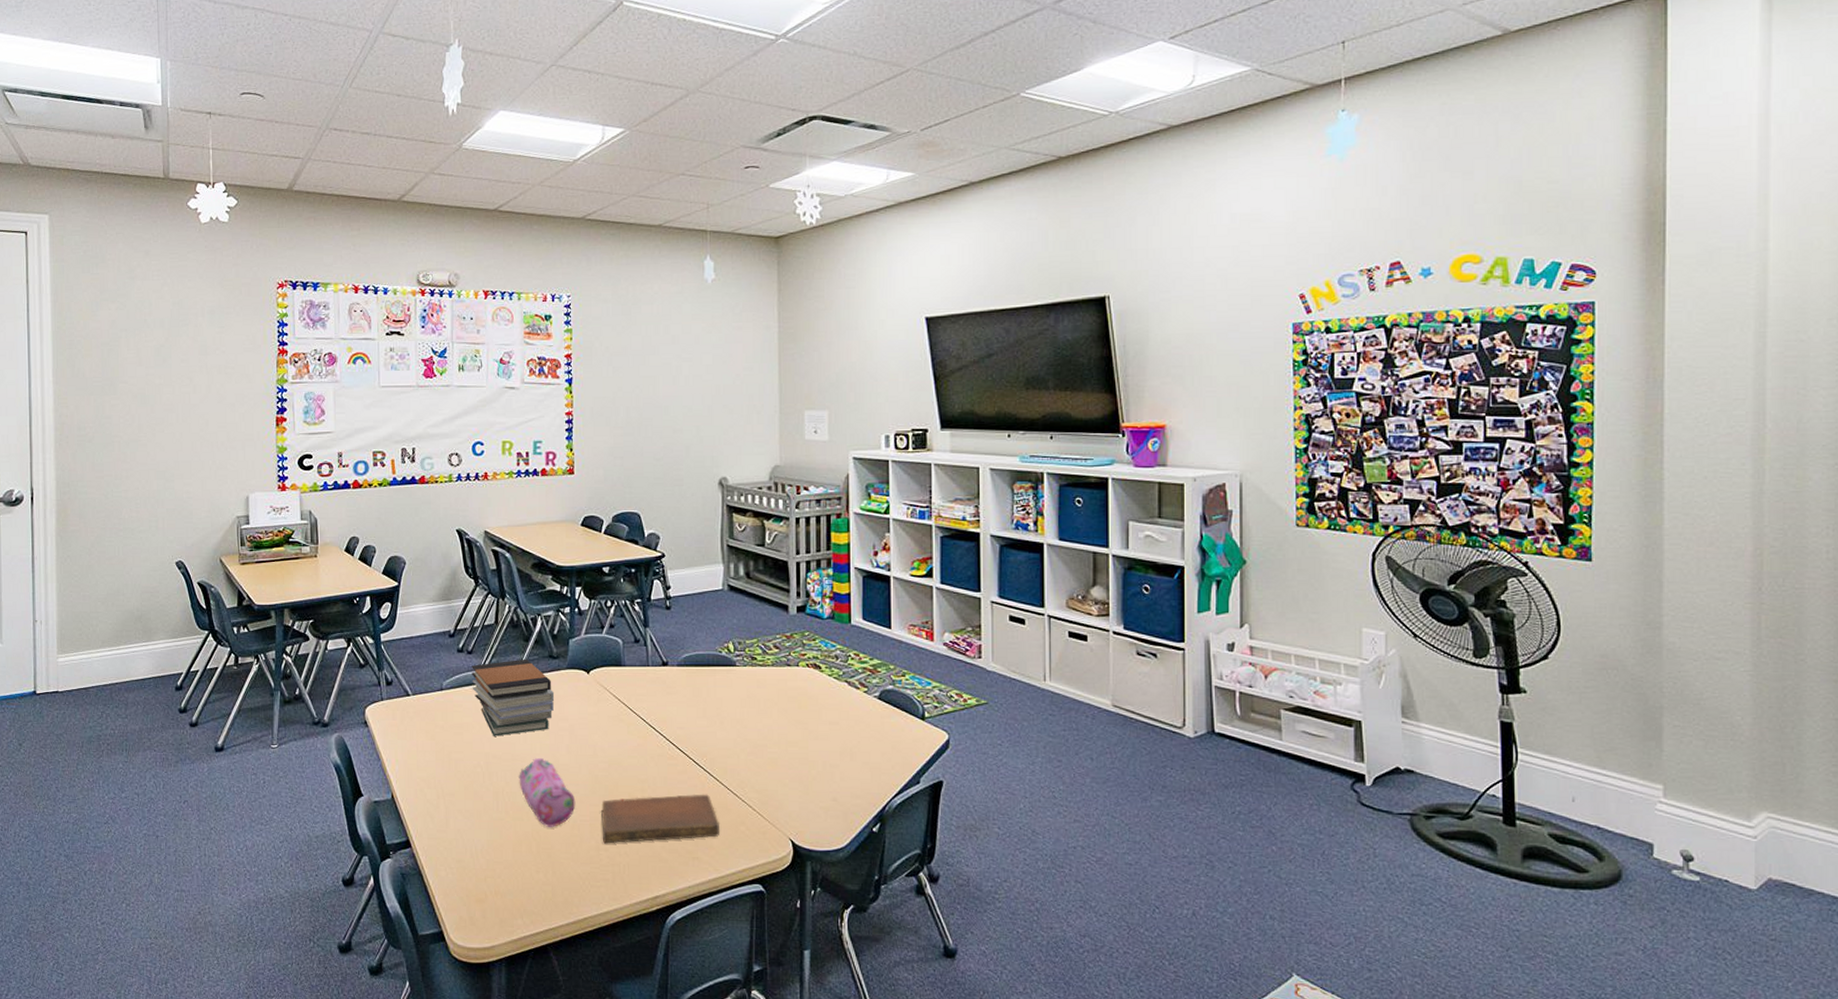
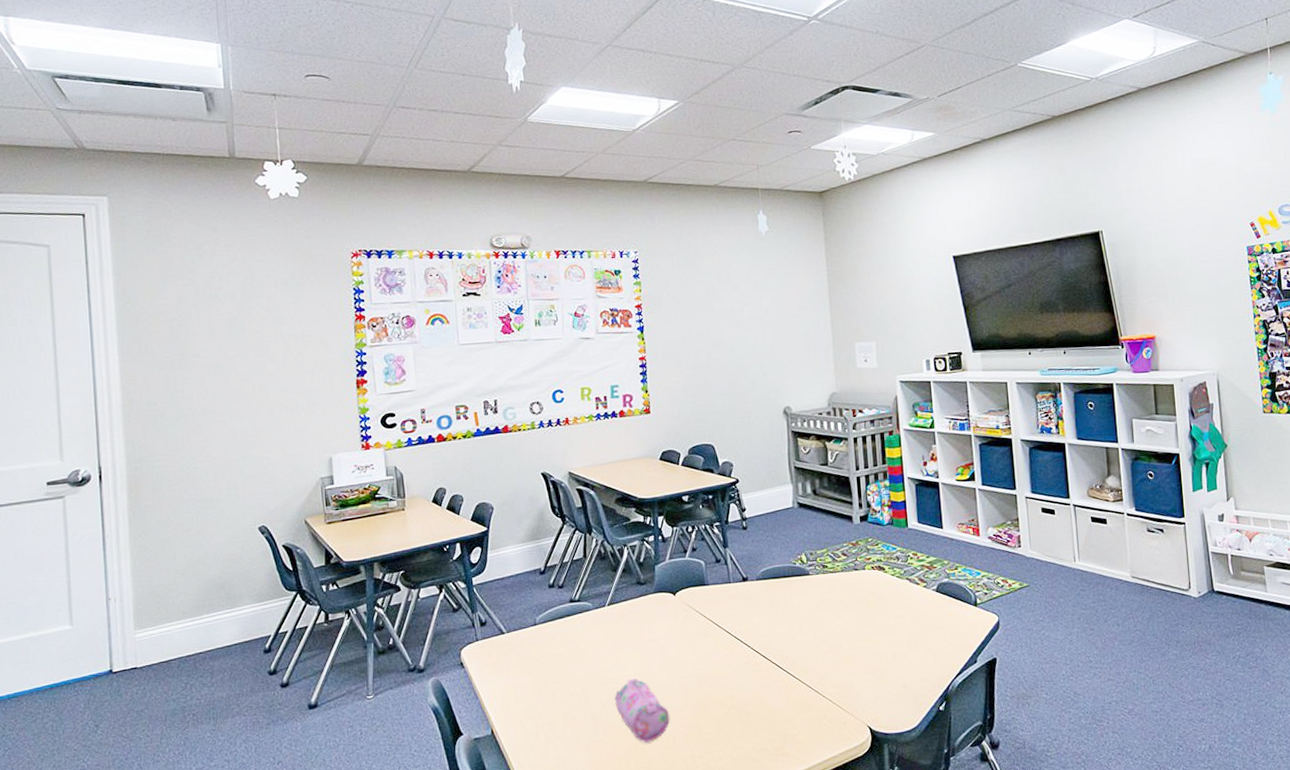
book stack: present [472,659,555,736] -> none [563,587,645,663]
notebook: present [601,794,721,844] -> none [694,694,805,752]

